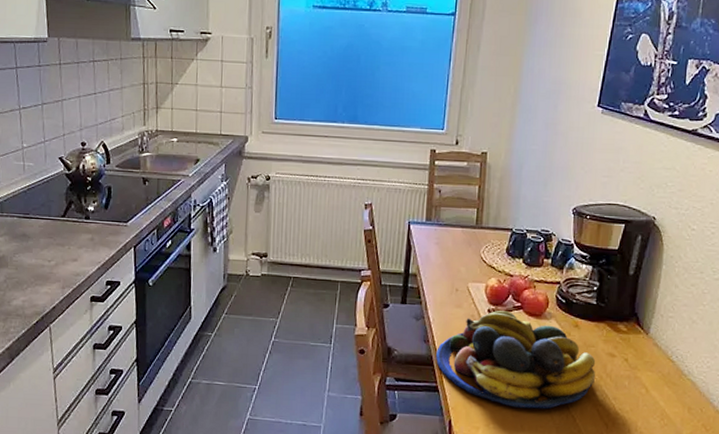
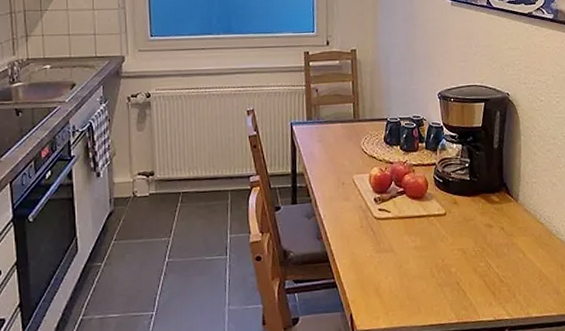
fruit bowl: present [436,311,596,410] -> none [330,198,479,291]

